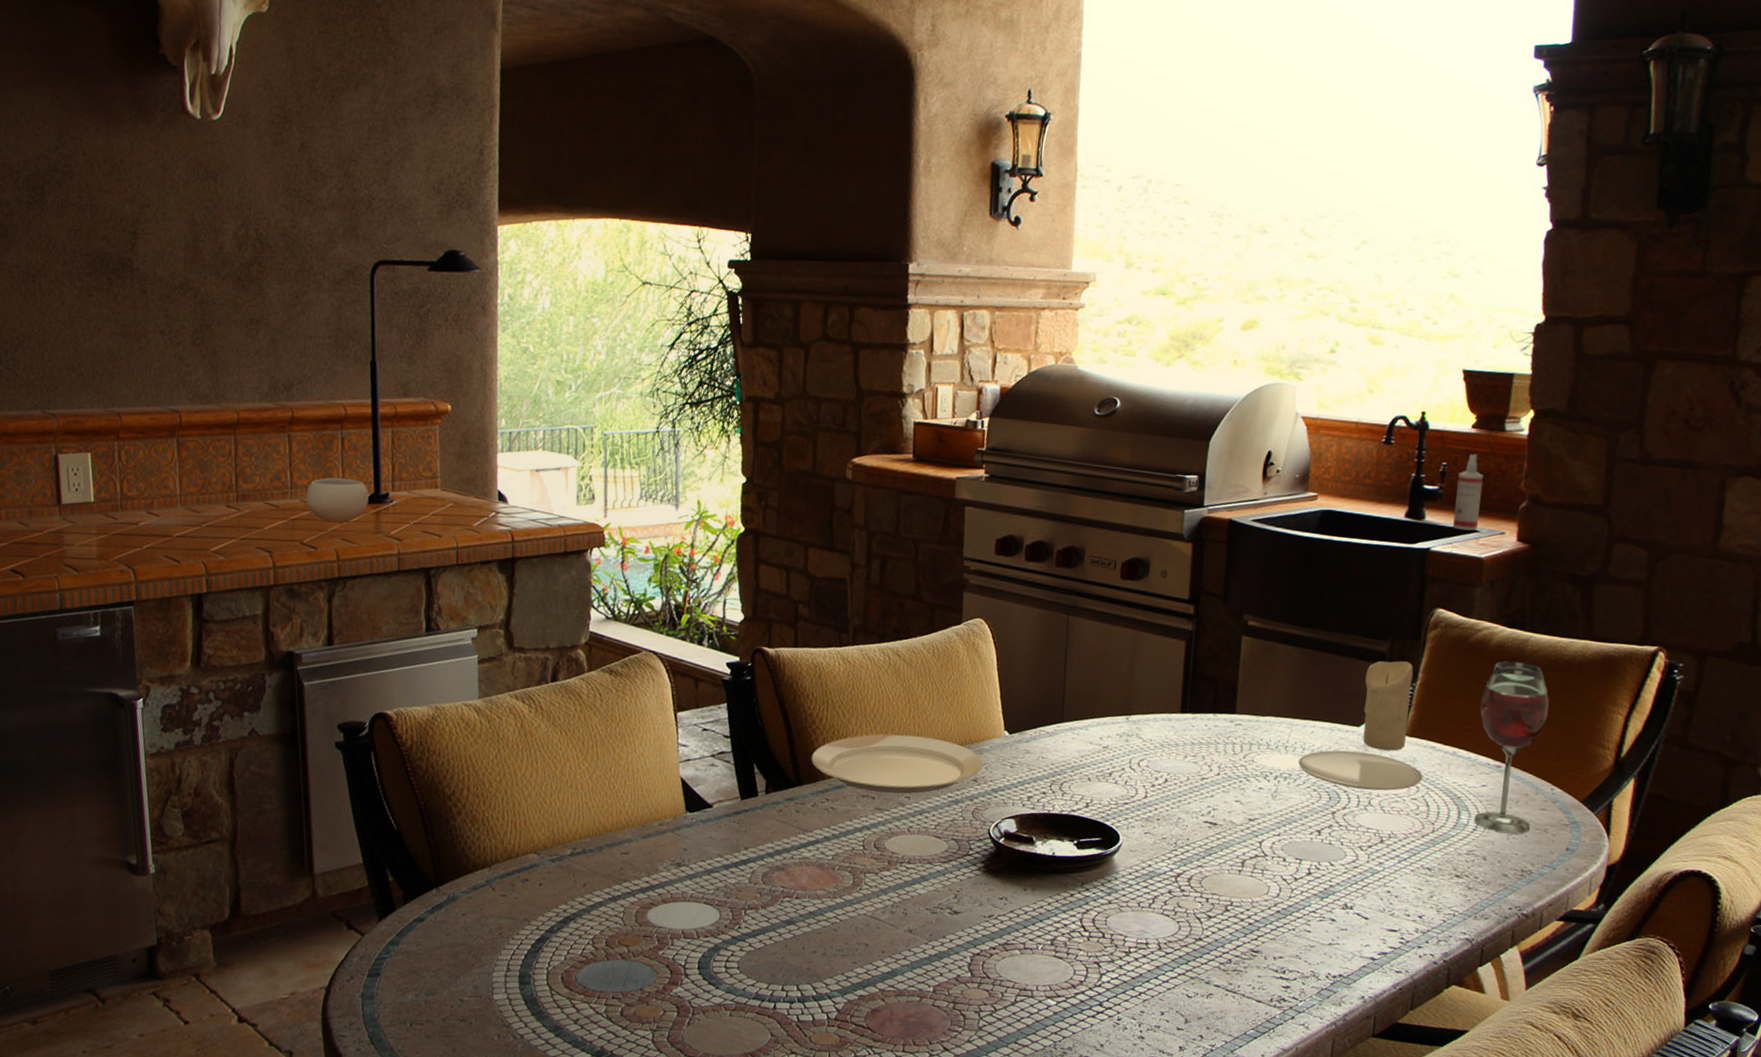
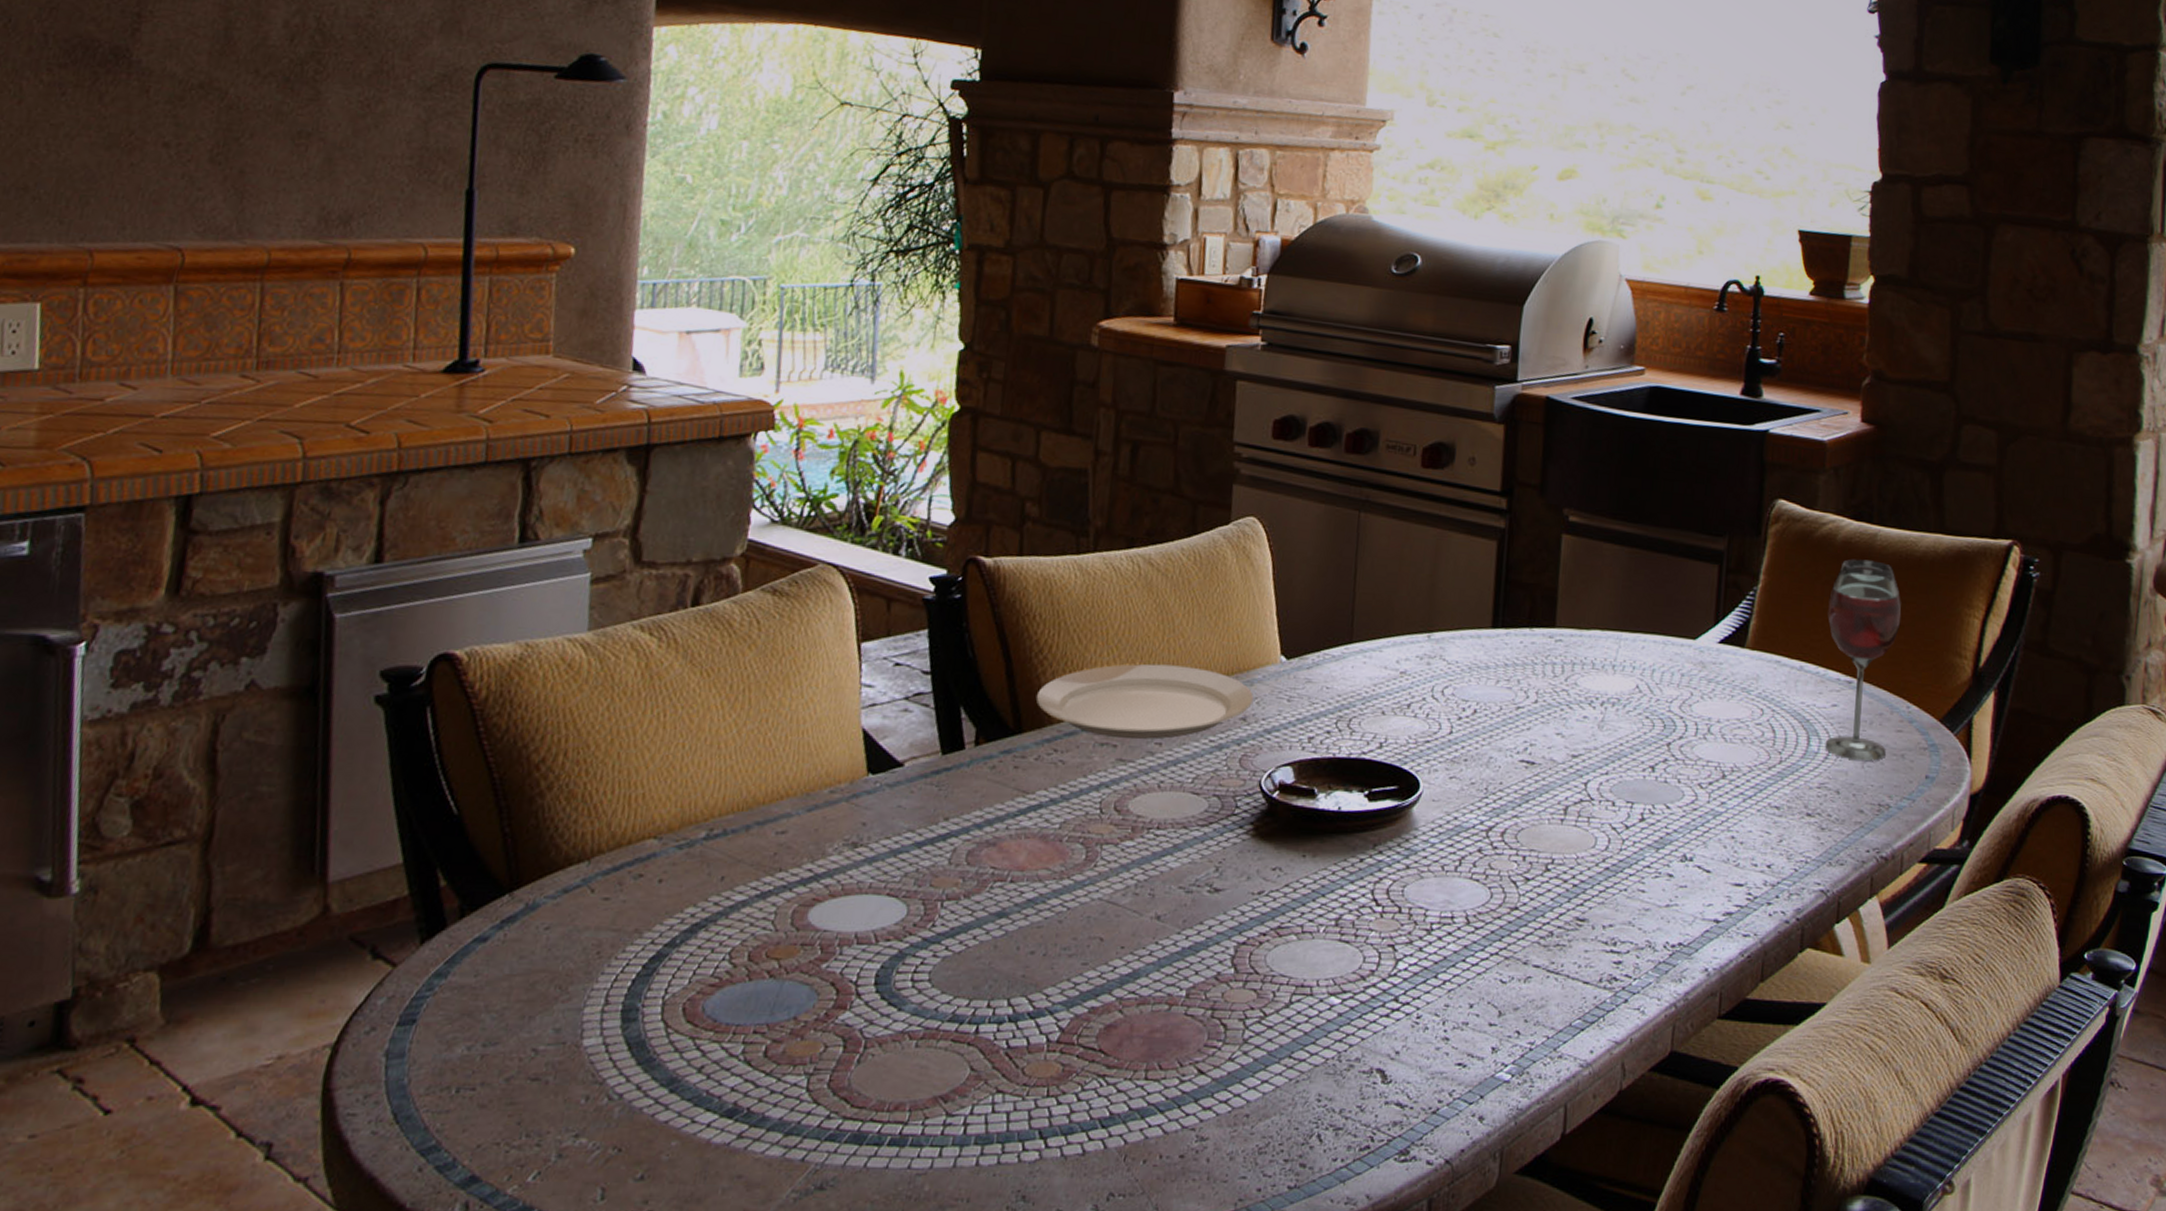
ceramic bowl: present [305,477,369,523] -> none [358,339,451,399]
plate: present [1298,750,1423,791] -> none [1628,667,1768,716]
candle: present [1363,661,1414,751] -> none [1700,561,1755,668]
spray bottle: present [1453,454,1484,531] -> none [1792,324,1824,411]

